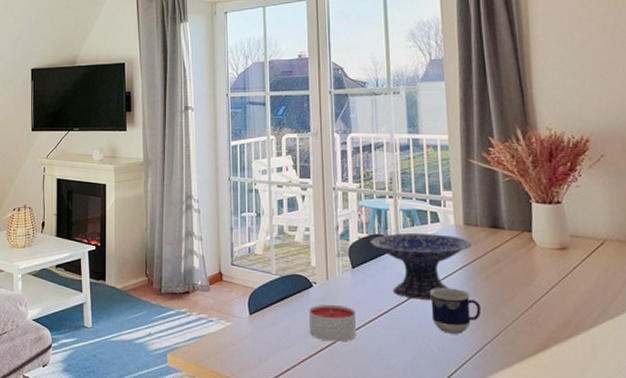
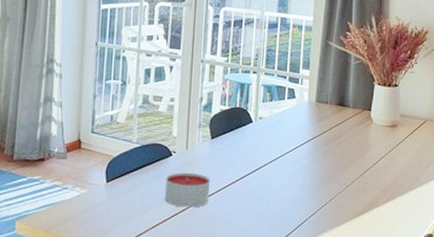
decorative bowl: present [370,232,471,300] -> none [230,107,320,169]
cup: present [430,287,481,334] -> none [277,158,320,200]

